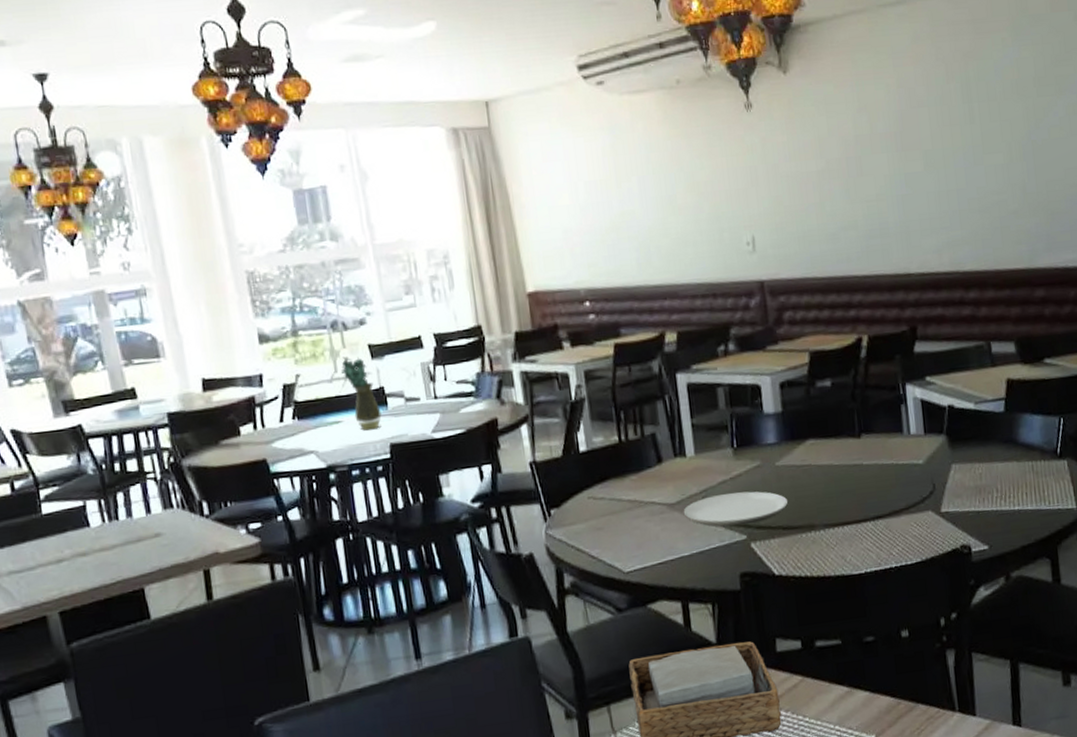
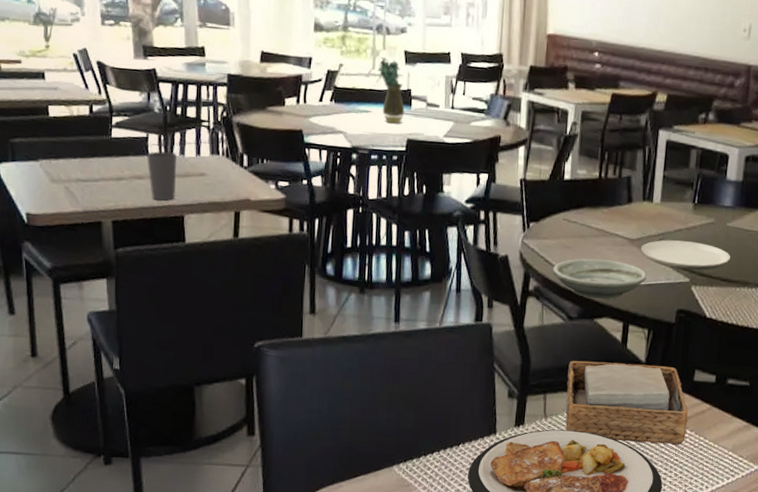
cup: none [87,516,130,577] -> present [147,151,176,201]
saucer: none [587,532,698,583] -> present [552,258,647,300]

